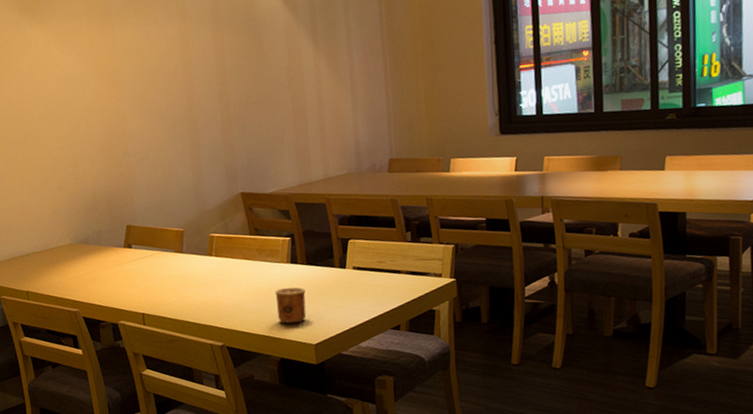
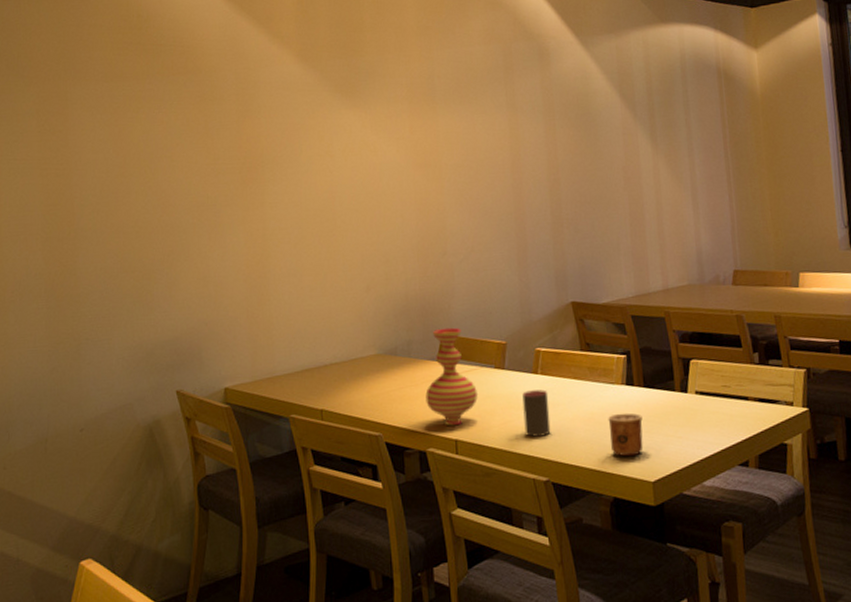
vase: none [115,218,161,303] -> present [425,327,479,427]
cup: none [199,269,225,310] -> present [522,390,551,437]

